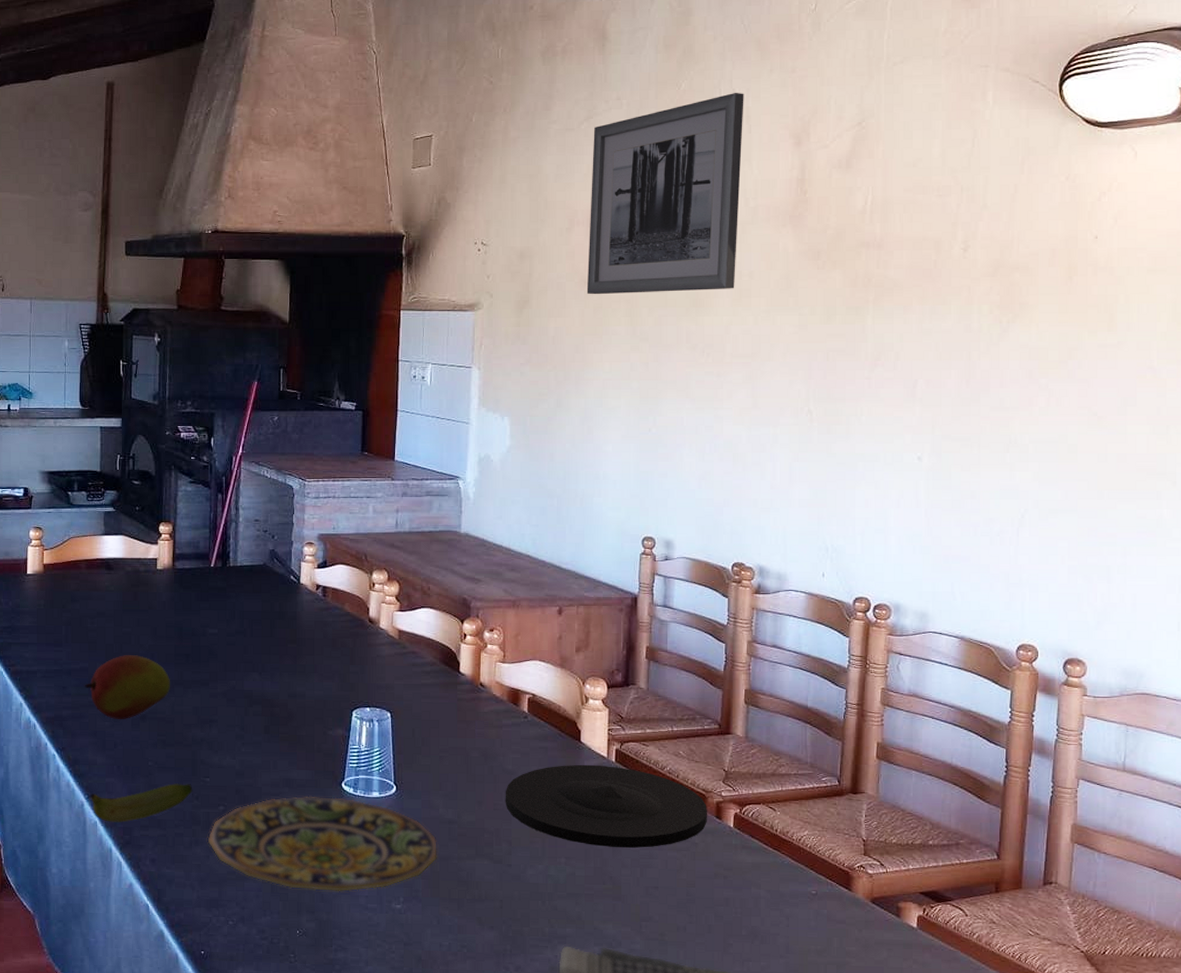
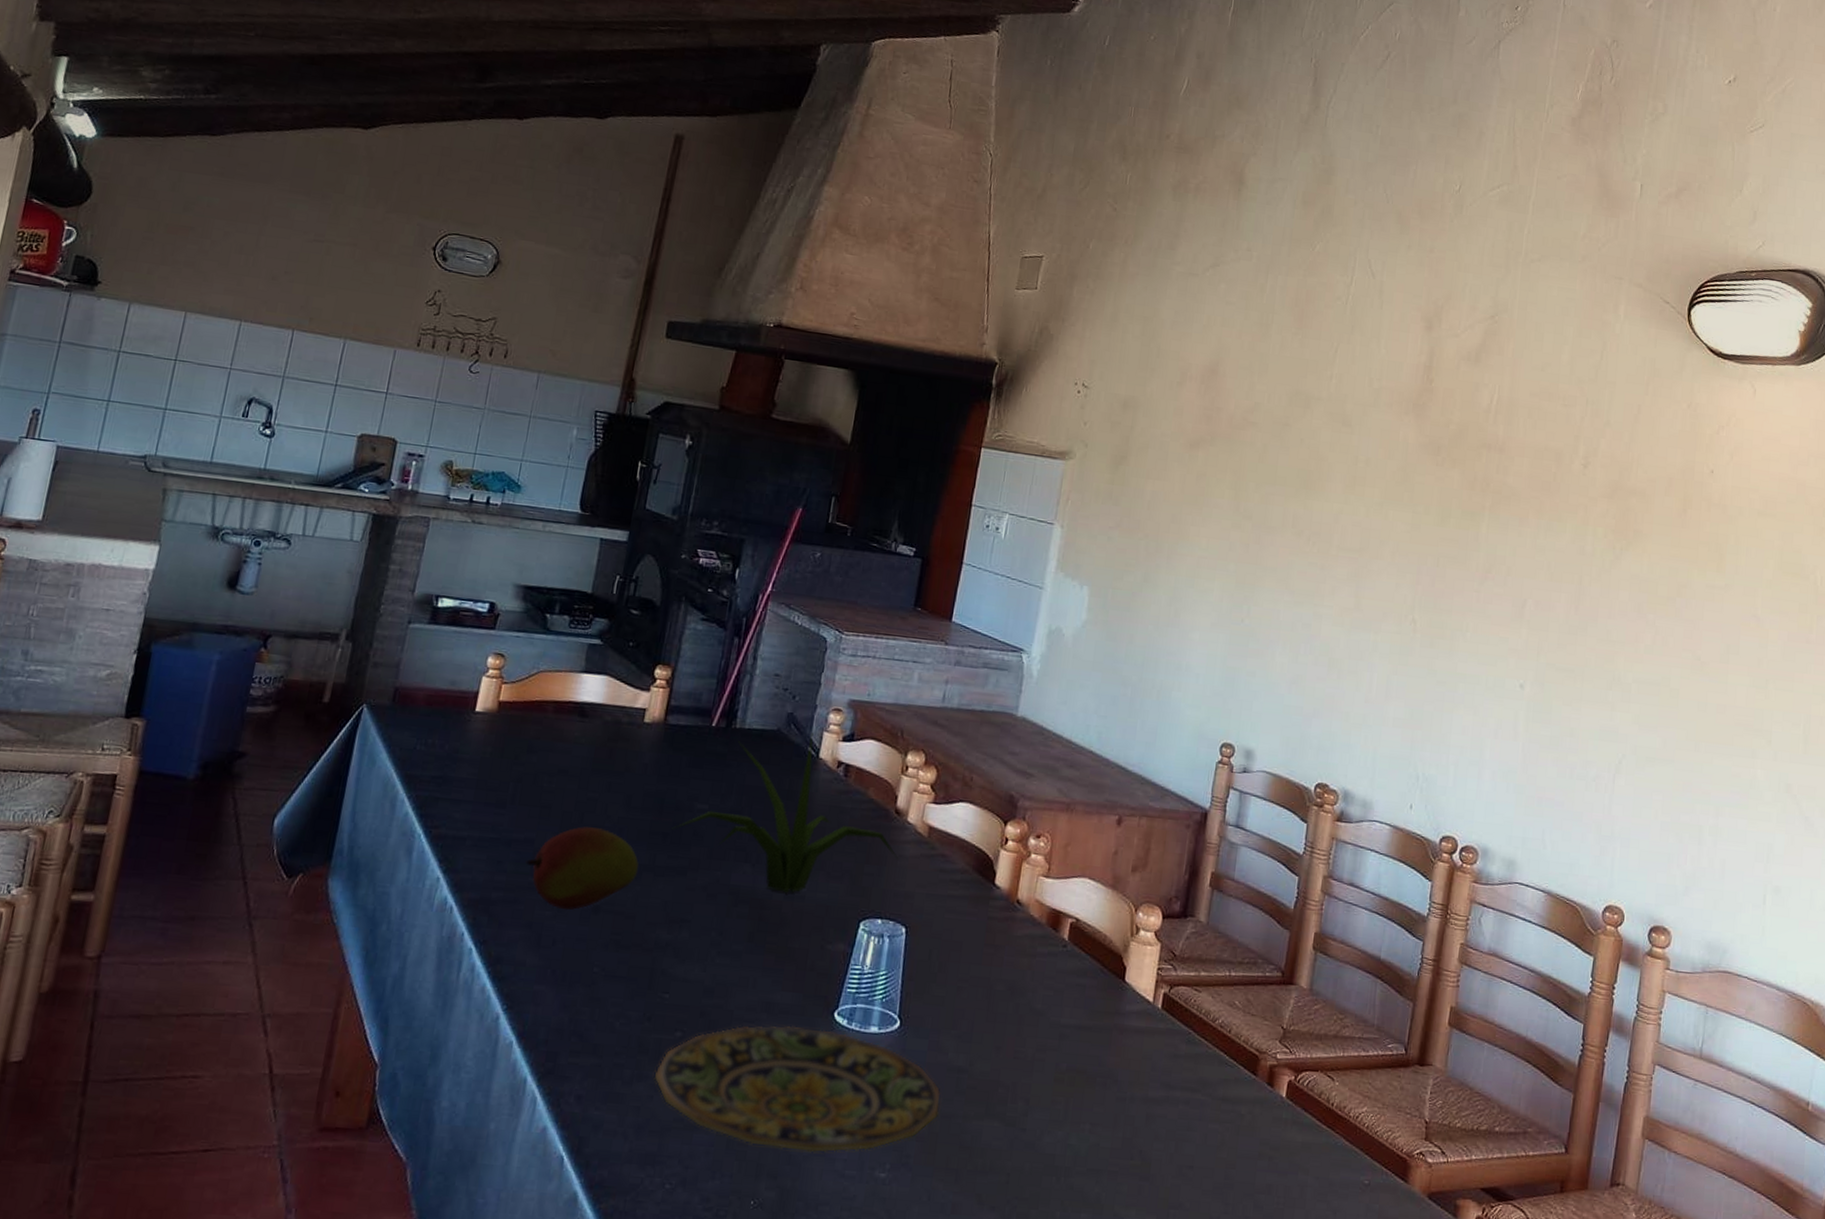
banana: present [91,783,193,823] -> none [510,998,646,1045]
plant: none [192,564,376,693] -> present [672,733,898,893]
plate: present [505,764,707,848] -> none [1028,1008,1259,1117]
wall art: present [586,93,744,295] -> none [1191,263,1379,475]

